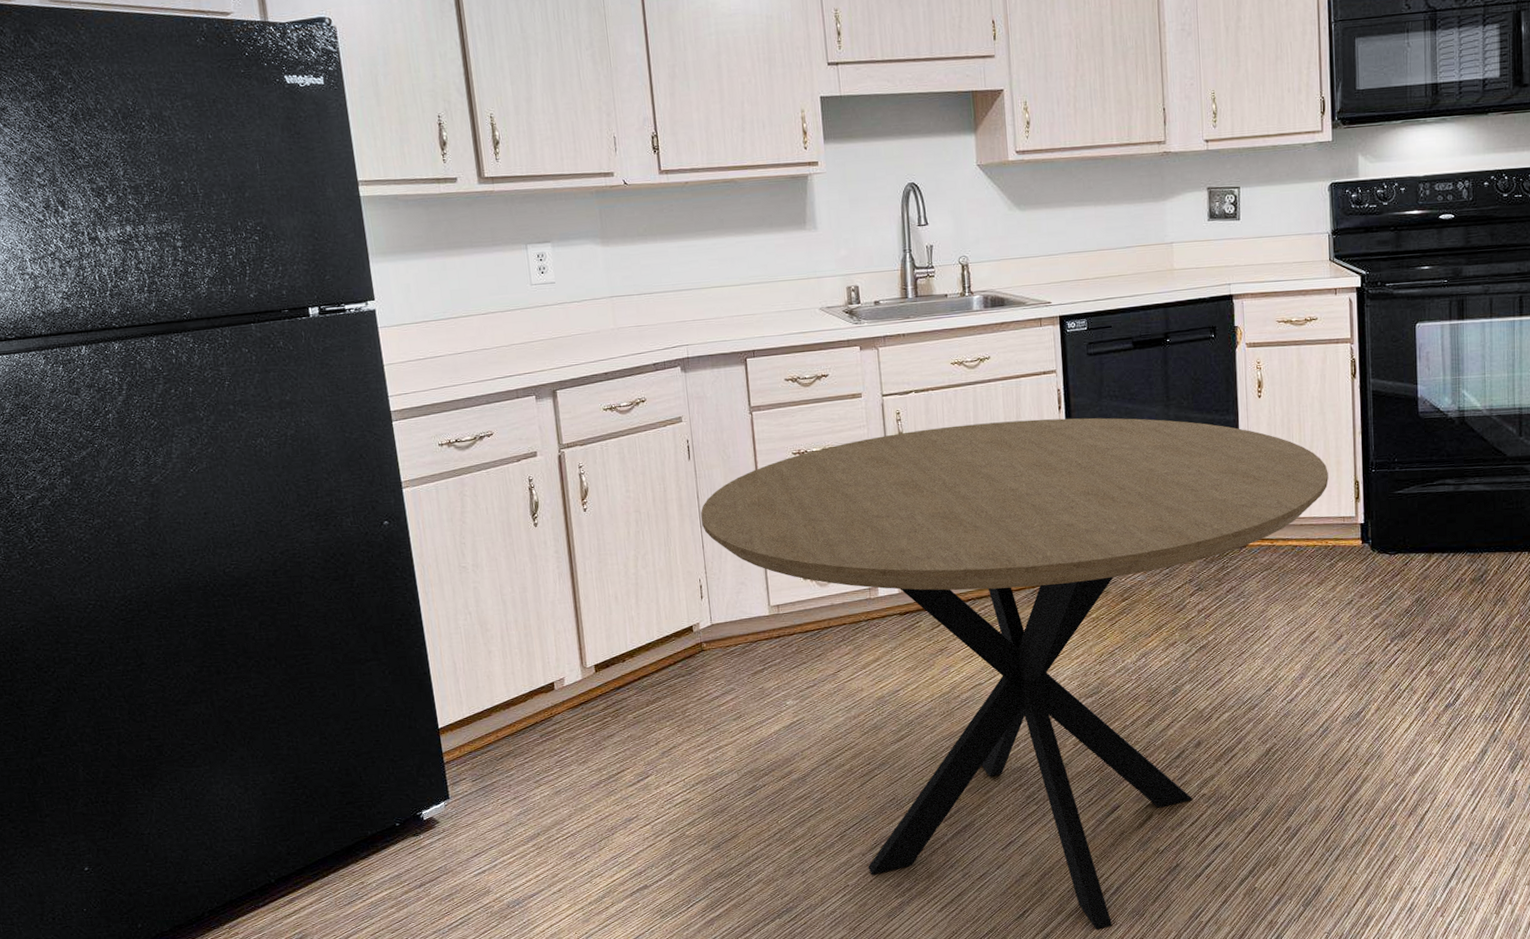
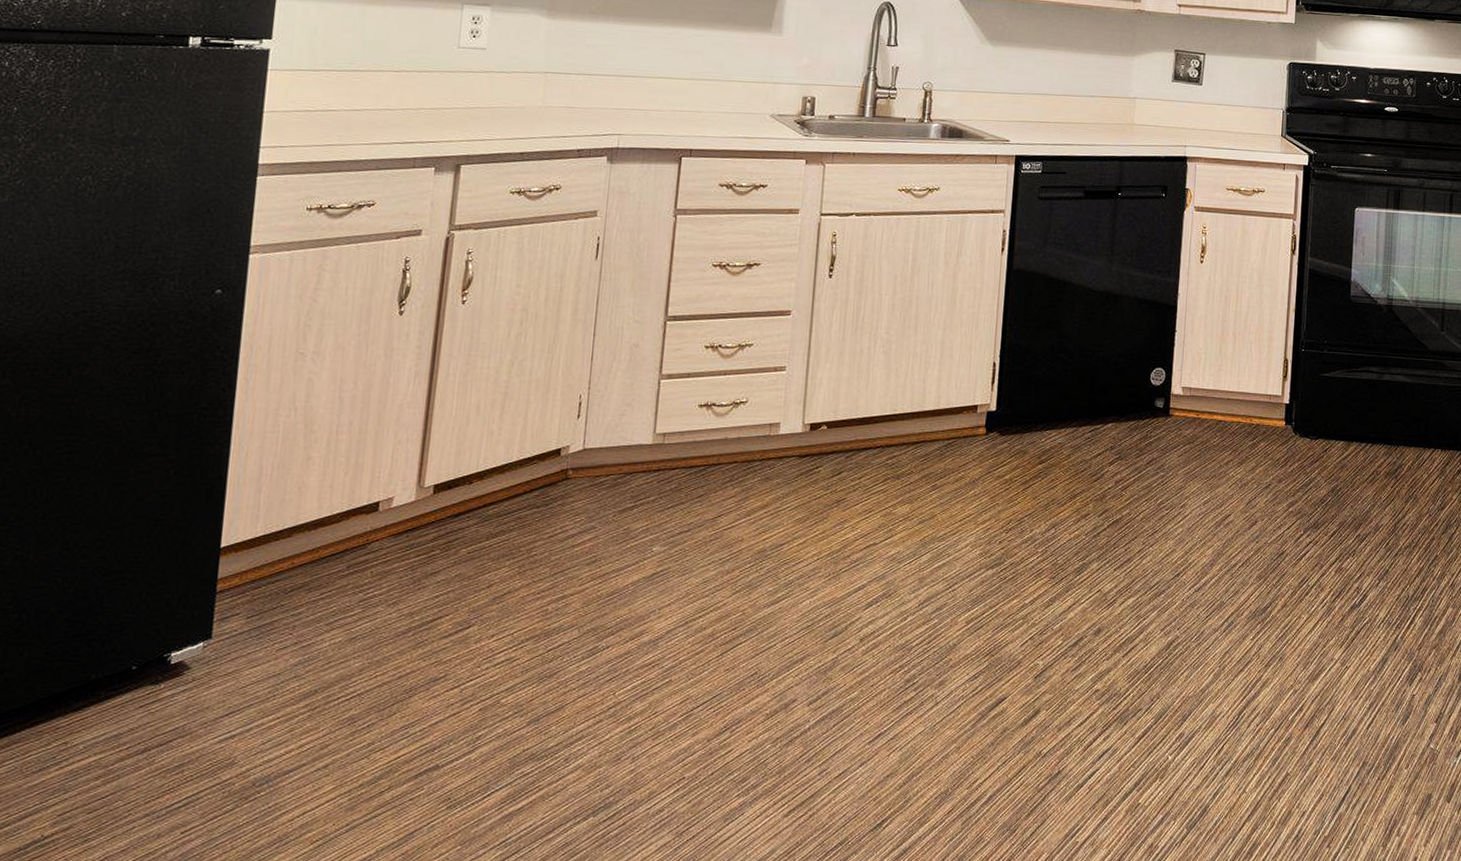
dining table: present [701,418,1329,930] -> none [595,255,1260,847]

